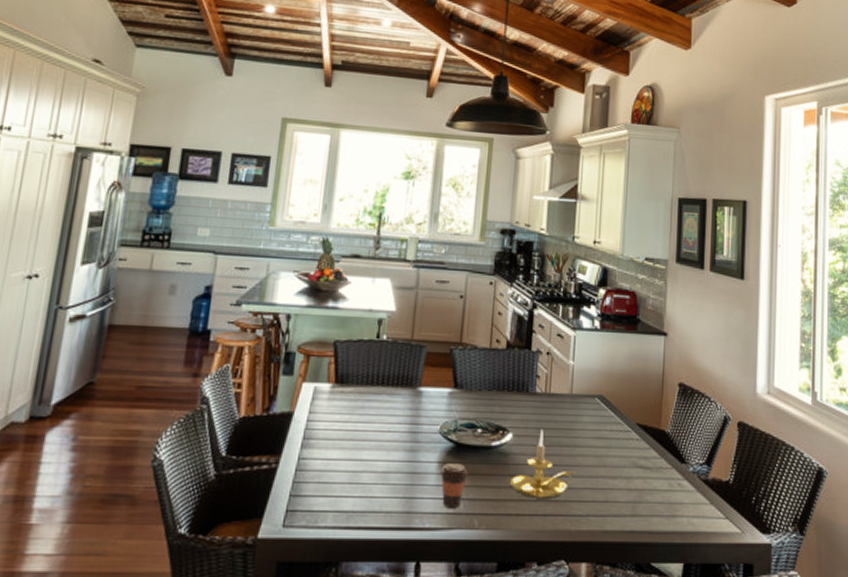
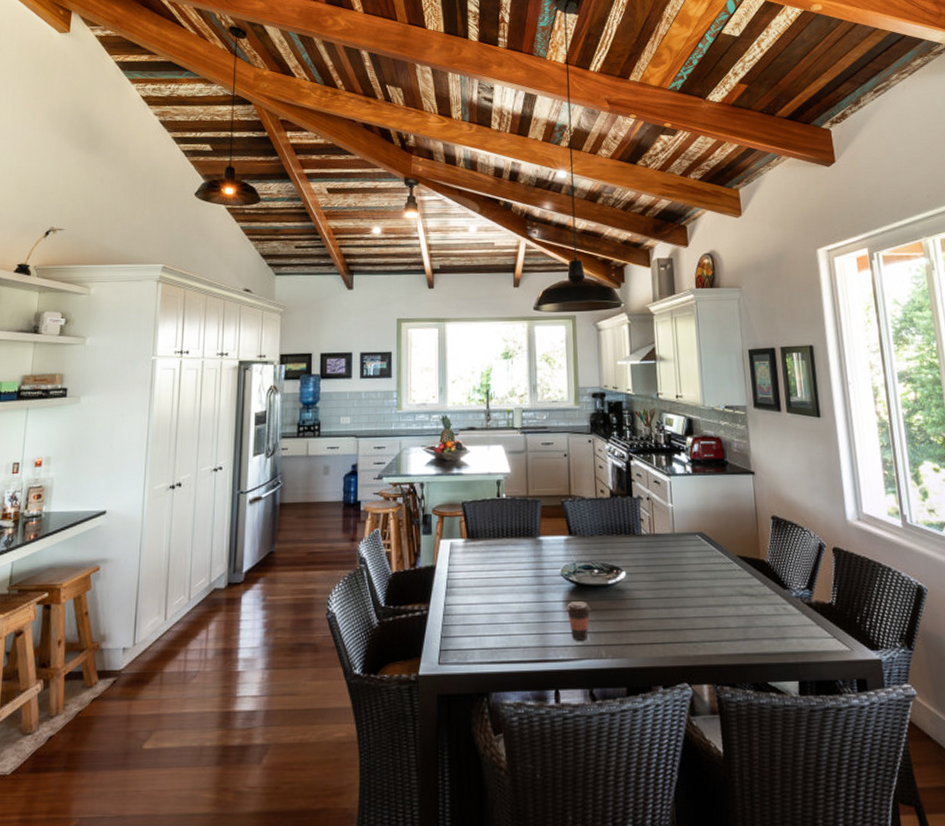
candle holder: present [509,429,575,498] -> none [628,566,687,628]

